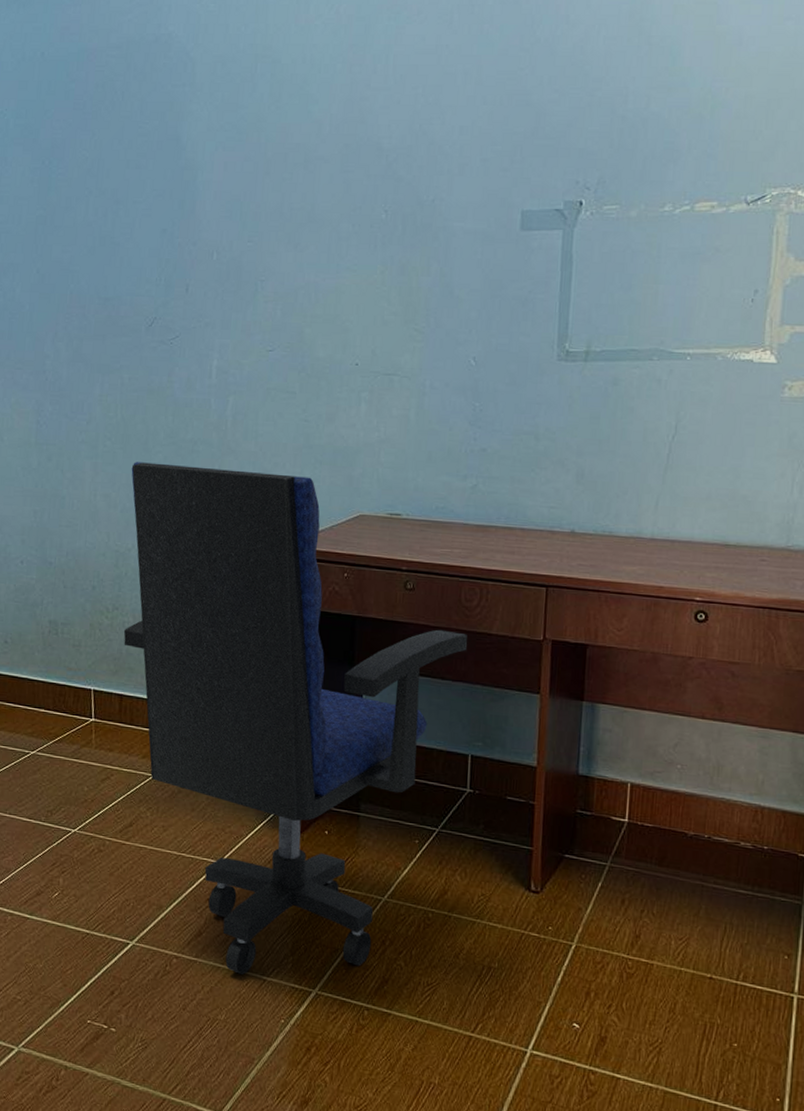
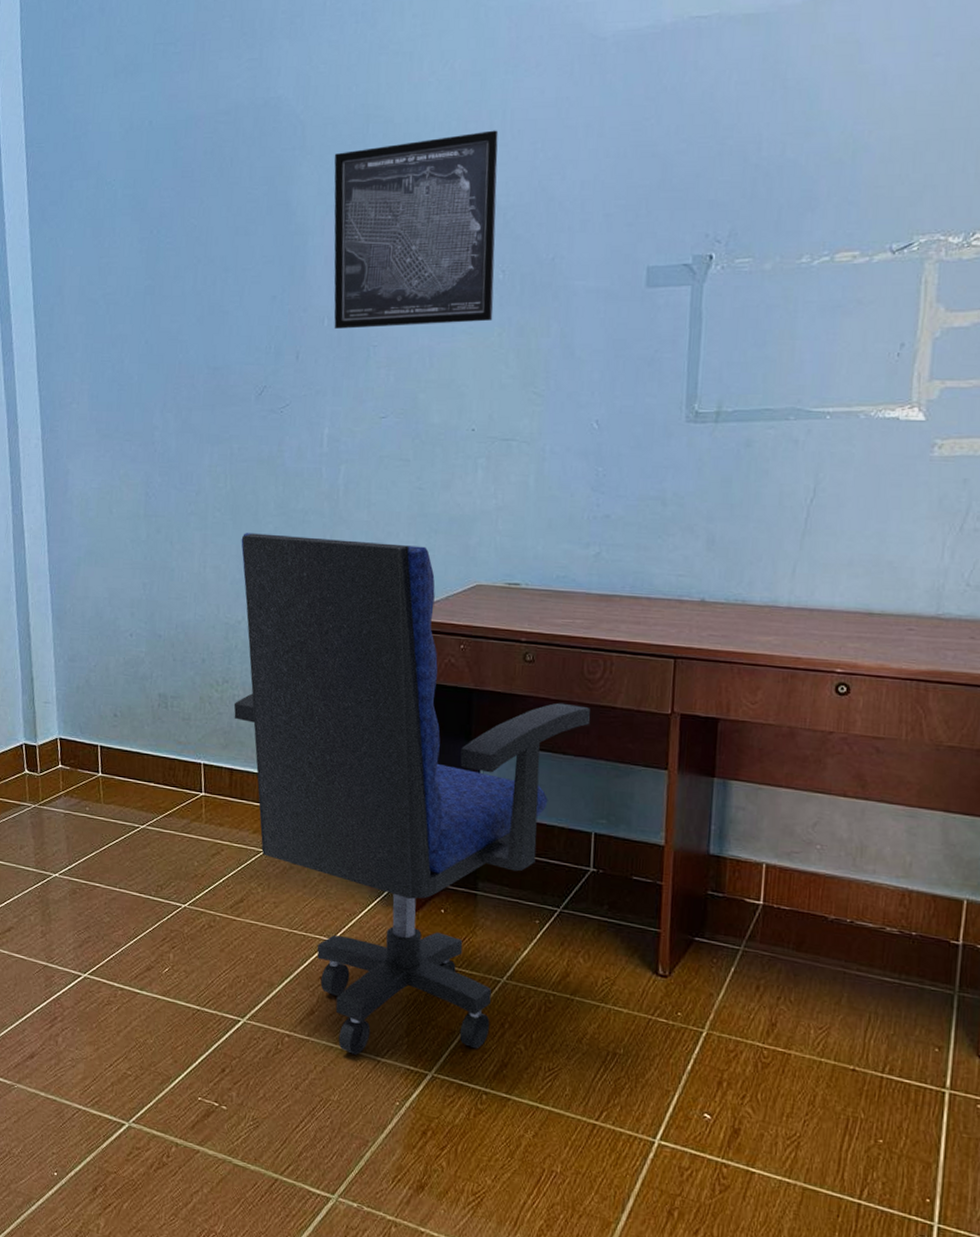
wall art: none [222,74,382,263] -> present [334,130,499,329]

